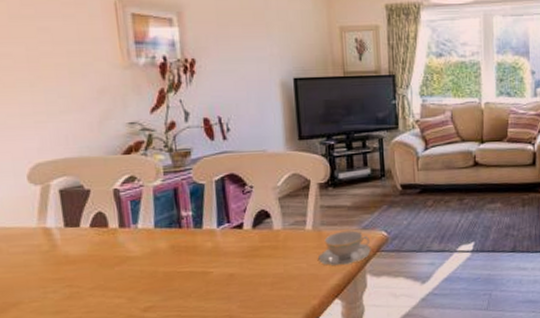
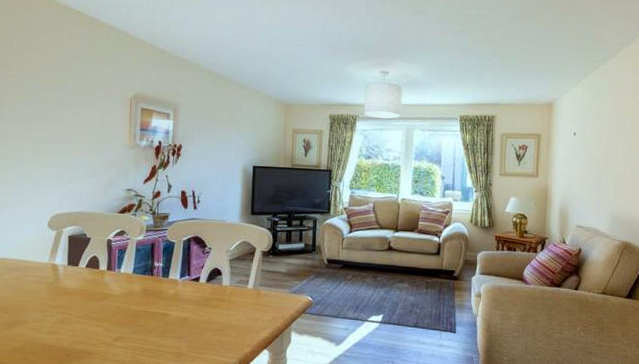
teacup: present [318,230,371,266] -> none [255,293,298,322]

